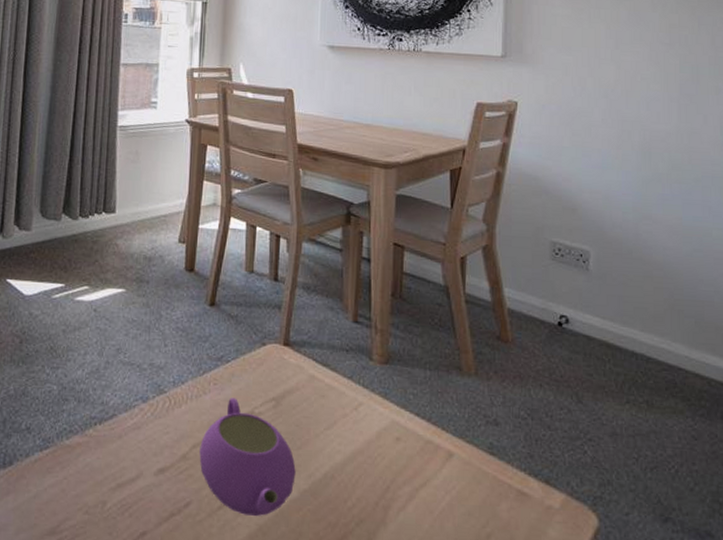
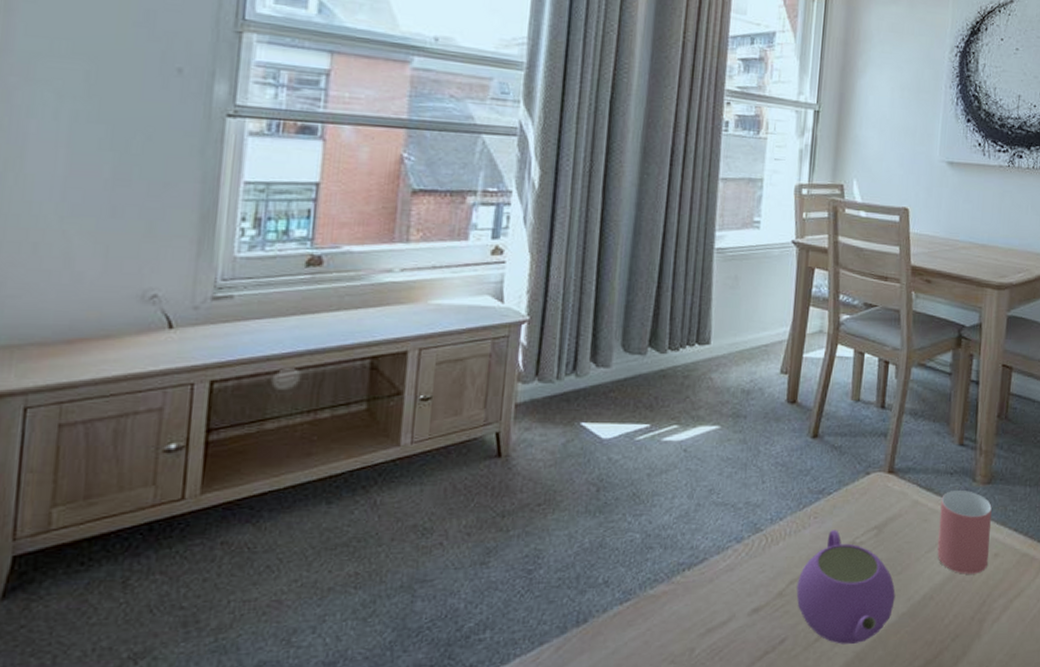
mug: none [336,368,391,457] -> present [937,491,992,574]

